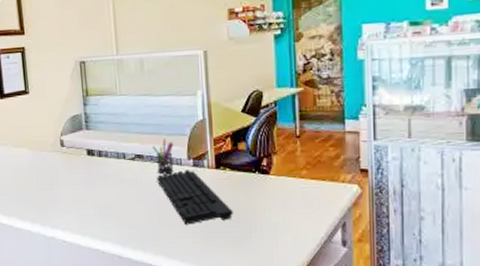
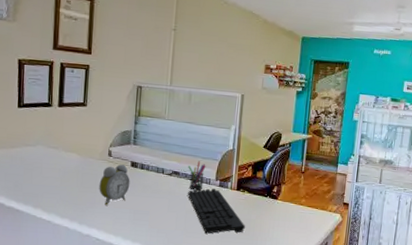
alarm clock: none [56,154,90,202] -> present [99,164,130,205]

